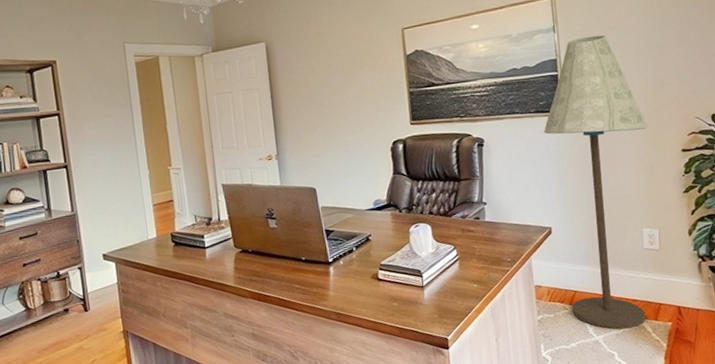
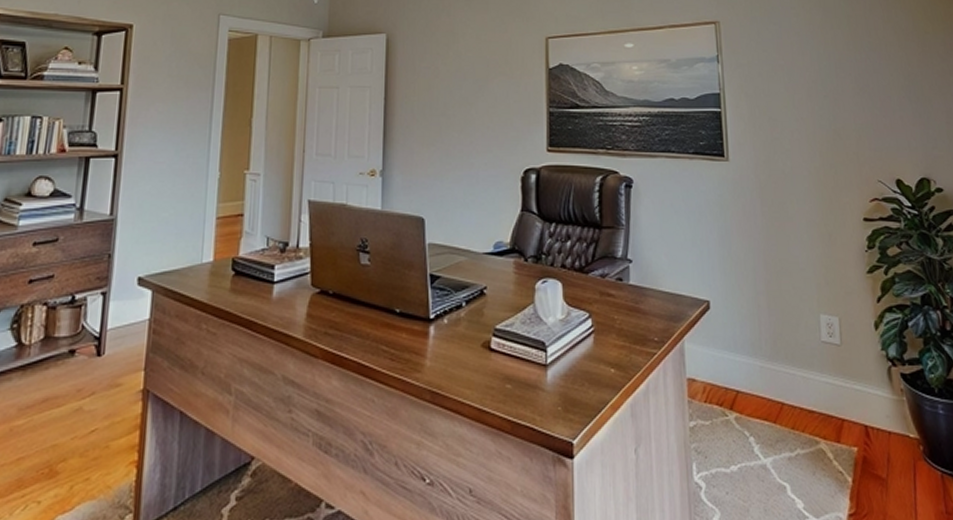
floor lamp: present [544,35,649,330] -> none [704,72,826,451]

